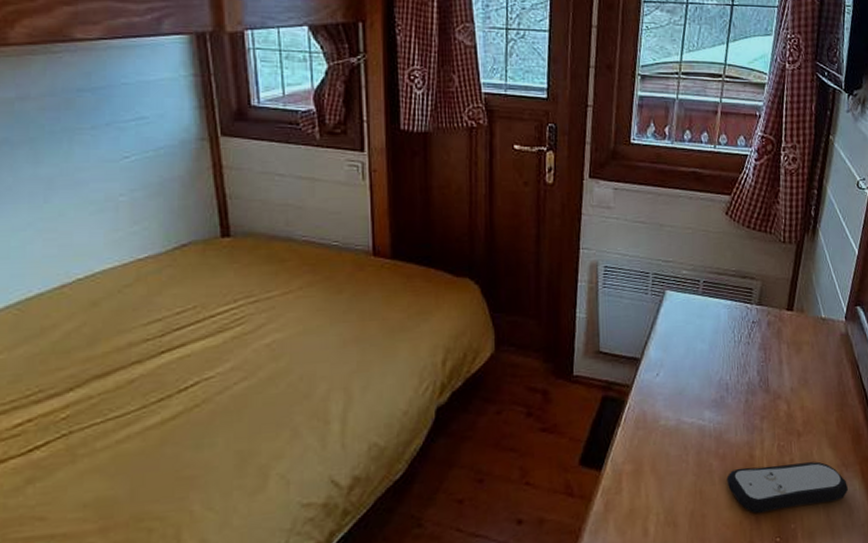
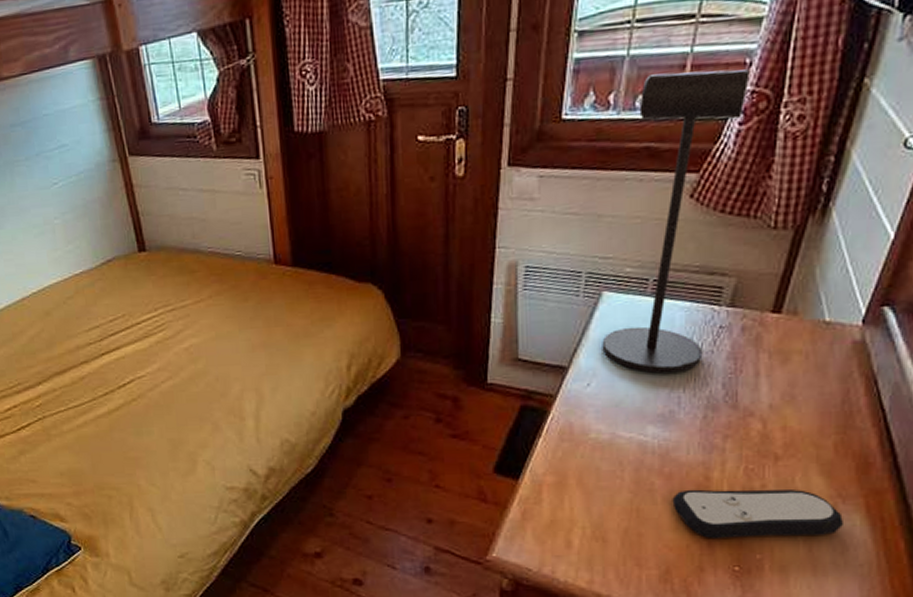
desk lamp: none [667,116,760,363] -> present [602,69,750,374]

